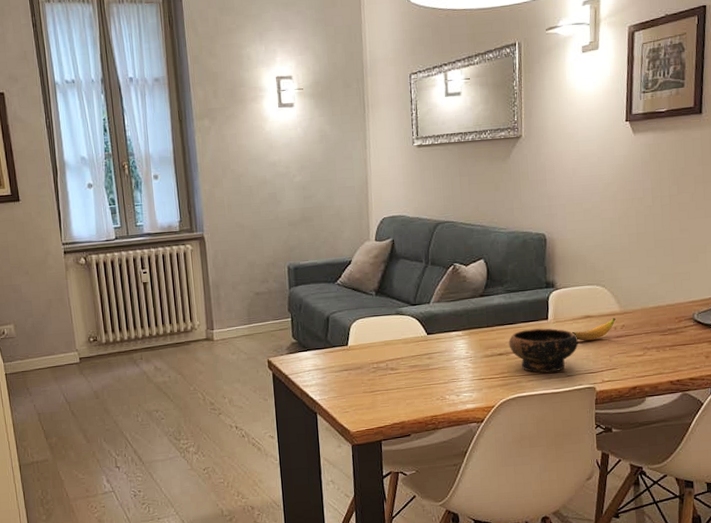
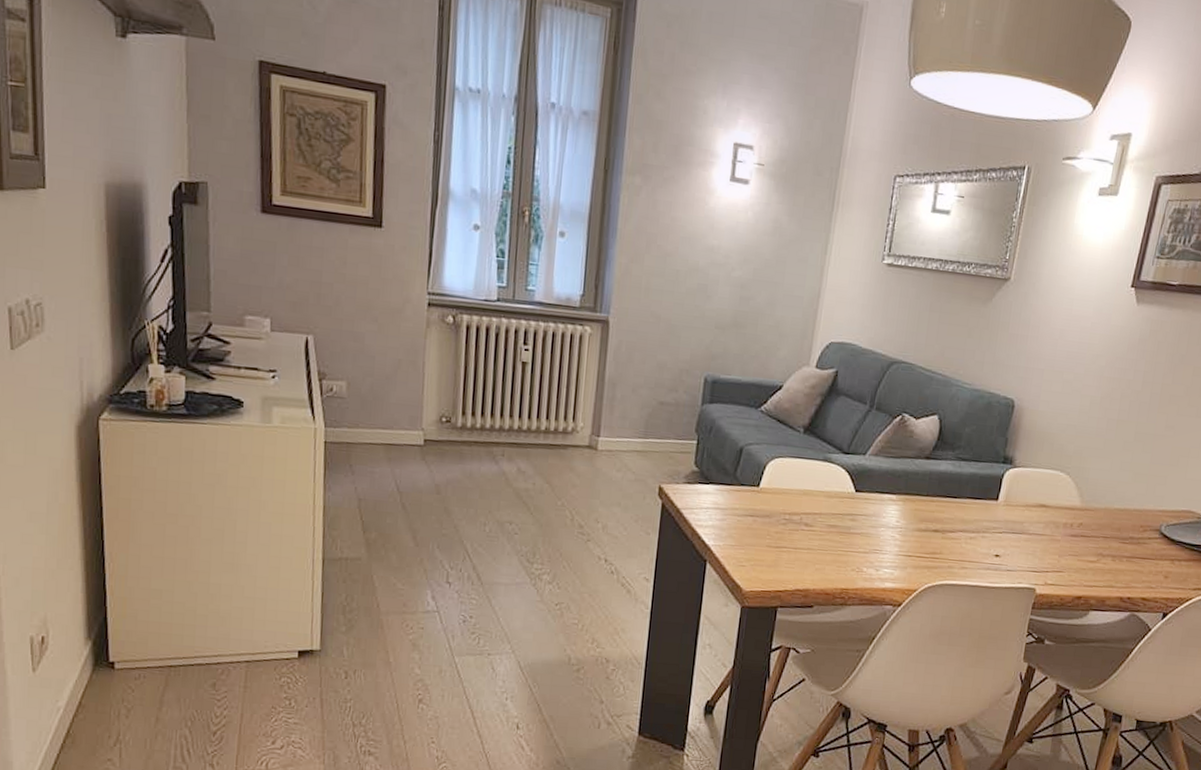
bowl: present [508,328,579,373] -> none [947,507,1027,563]
banana: present [571,318,616,341] -> none [1021,513,1074,534]

